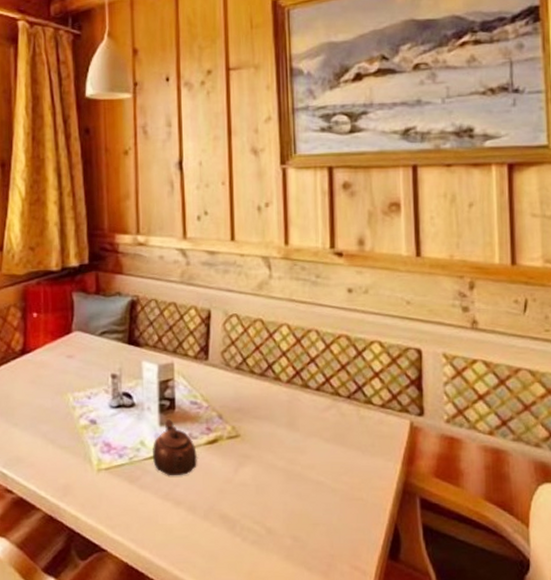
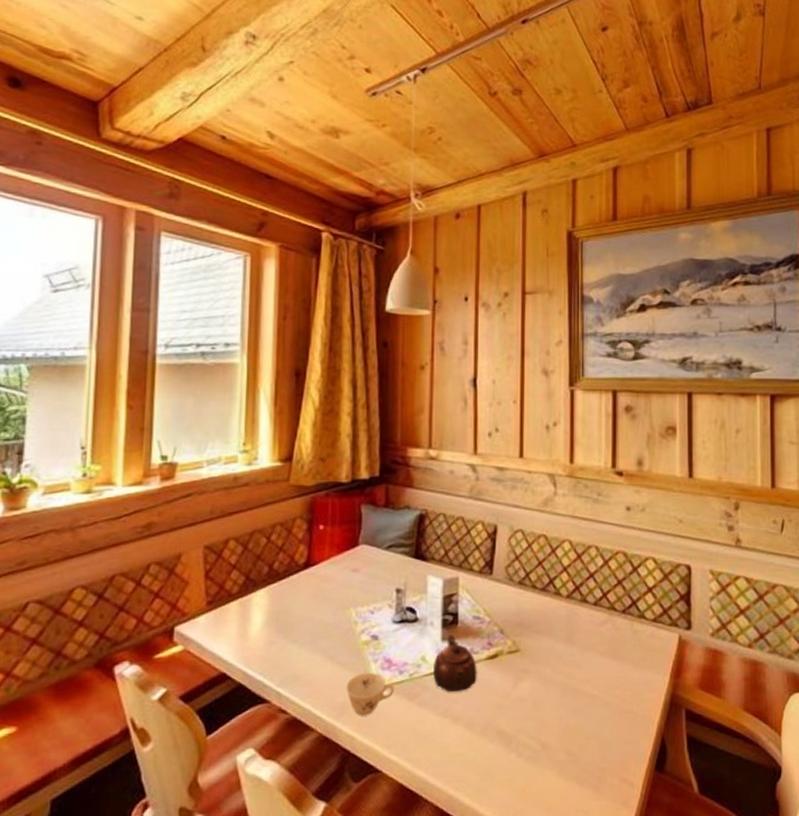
teacup: none [68,456,115,496] -> present [346,673,394,715]

